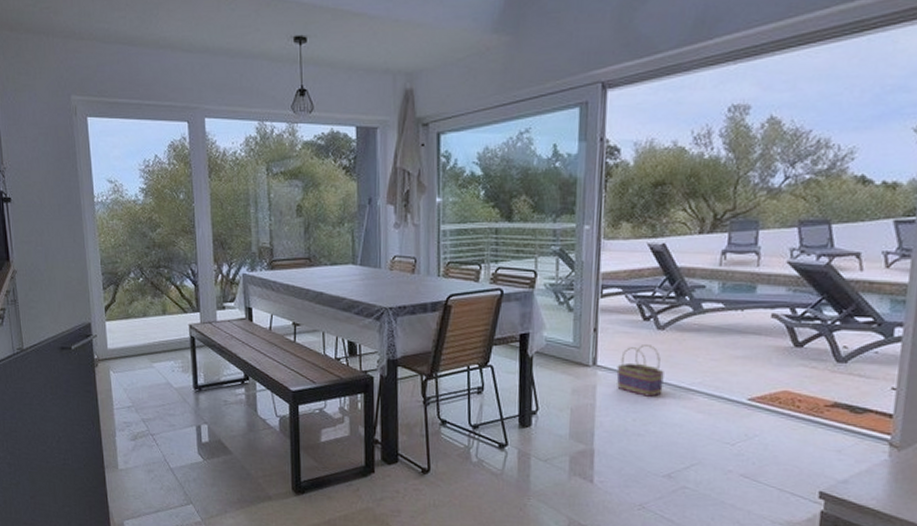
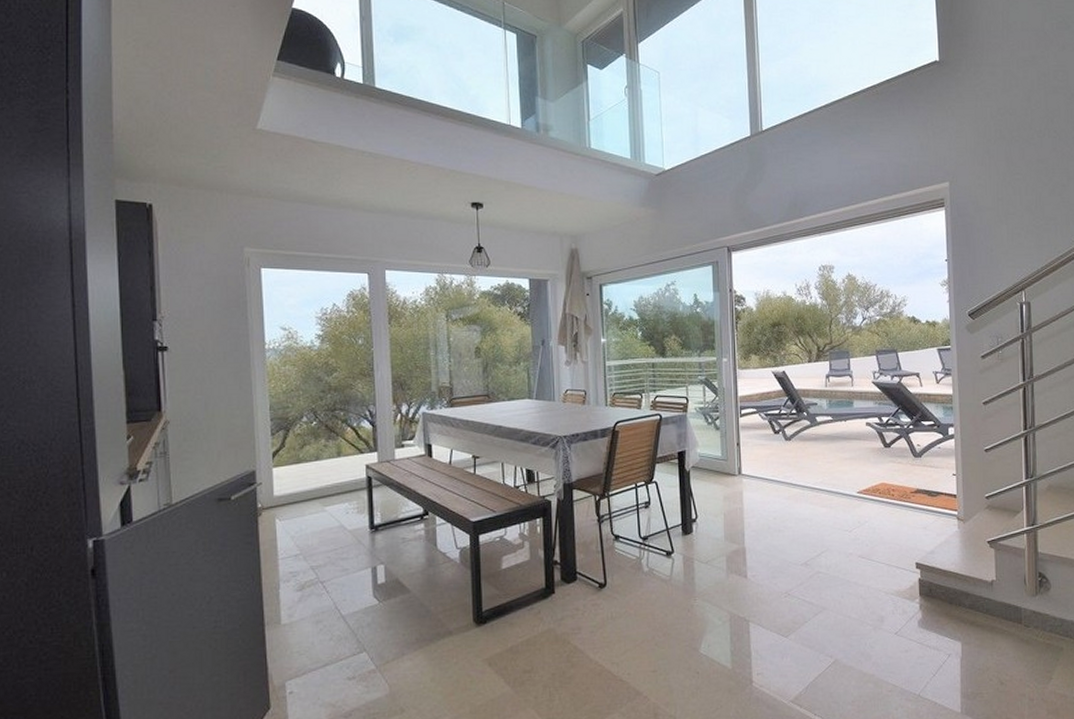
basket: present [616,345,664,397] -> none [757,454,794,497]

